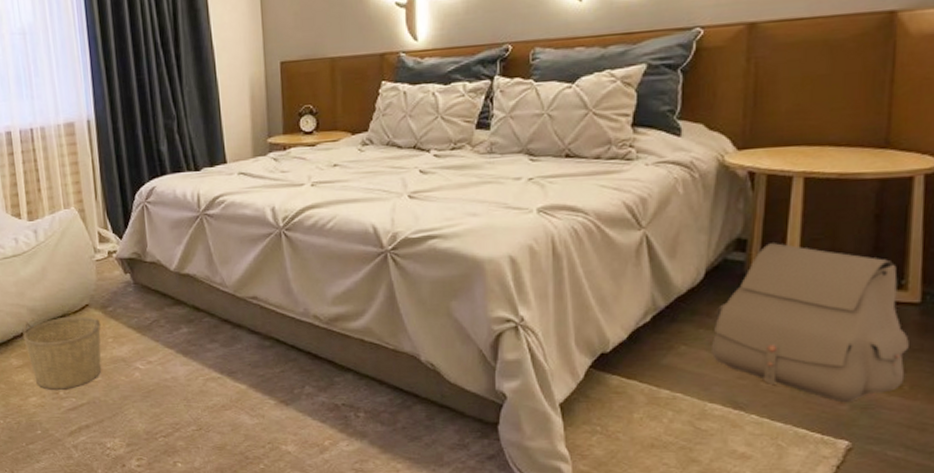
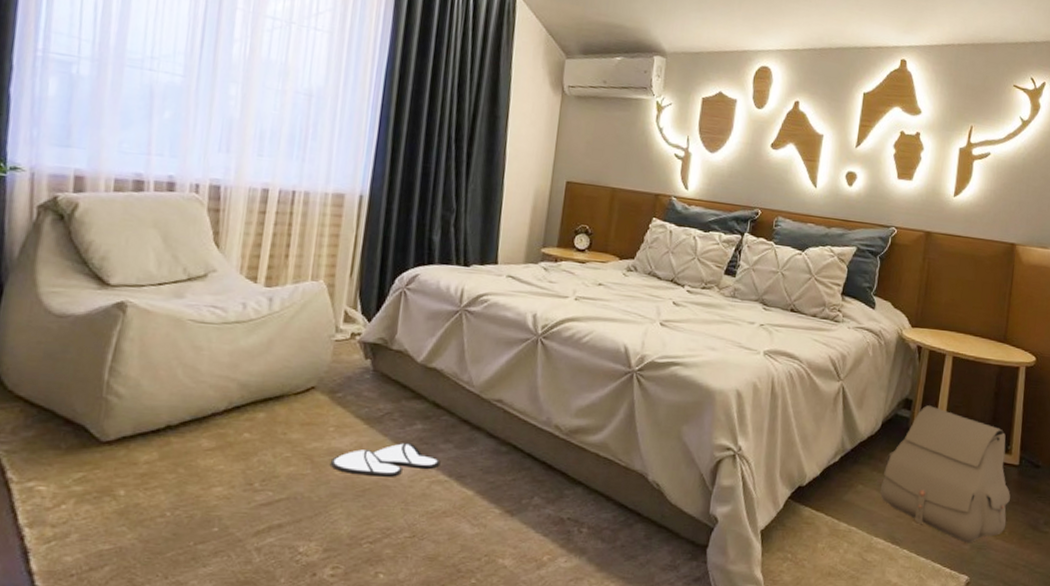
basket: present [22,316,102,390] -> none [224,397,325,481]
slippers: none [116,345,211,378] -> present [331,442,441,477]

